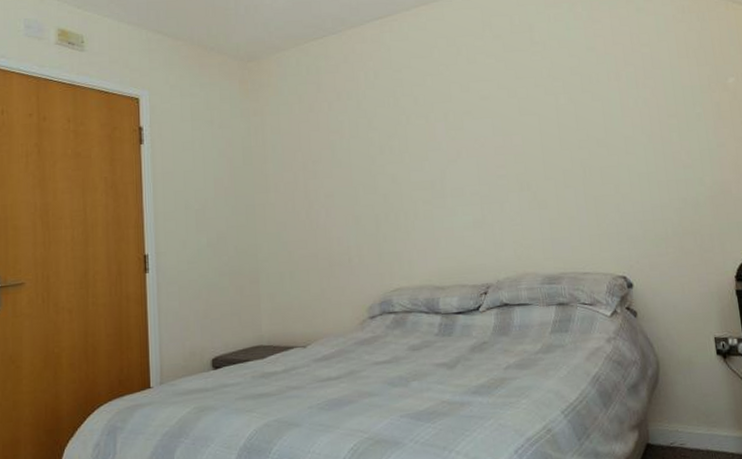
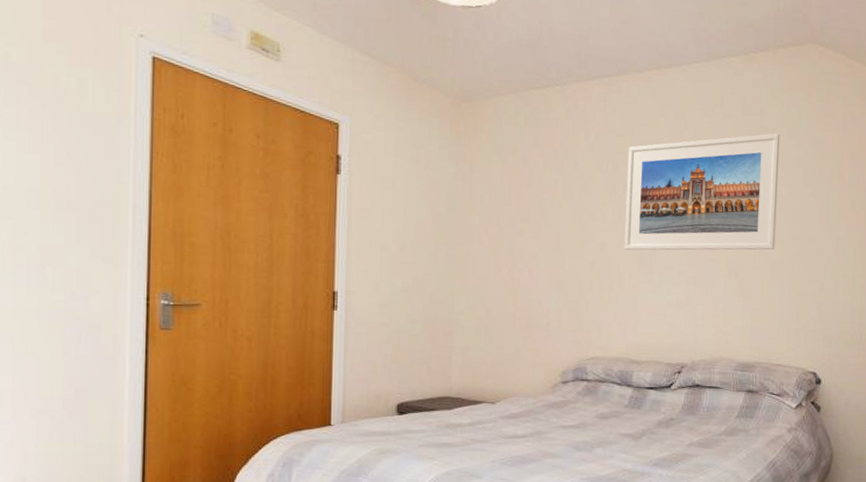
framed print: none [406,46,563,178] -> present [624,133,780,251]

